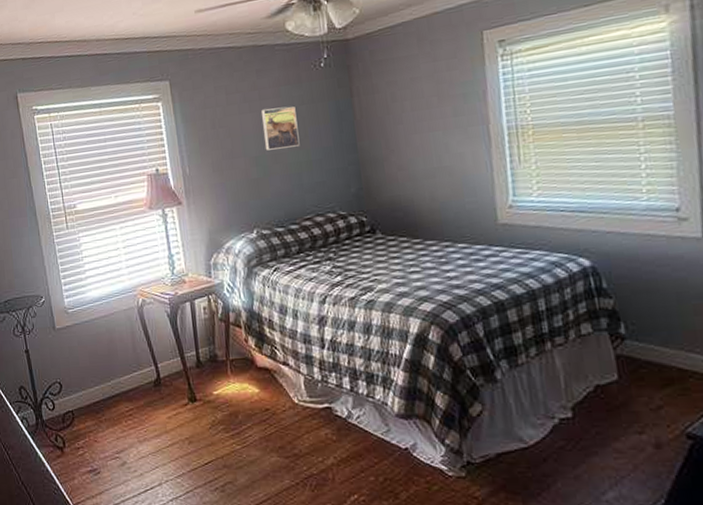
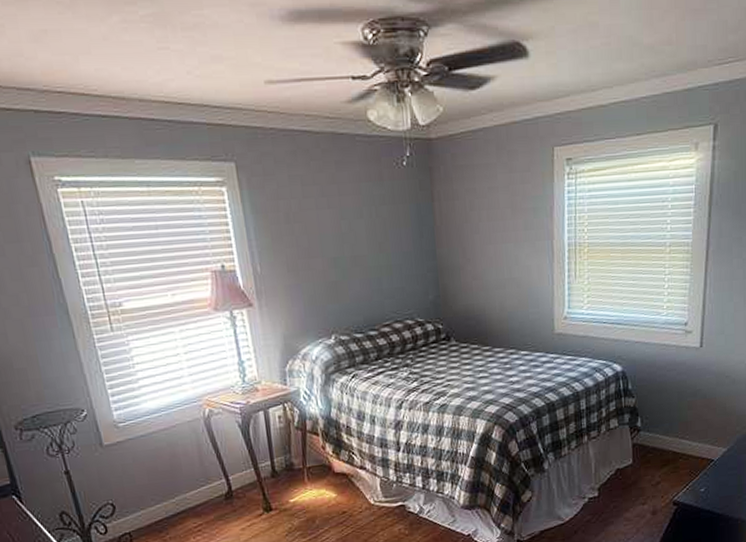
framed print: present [260,106,300,151] -> none [339,205,380,252]

